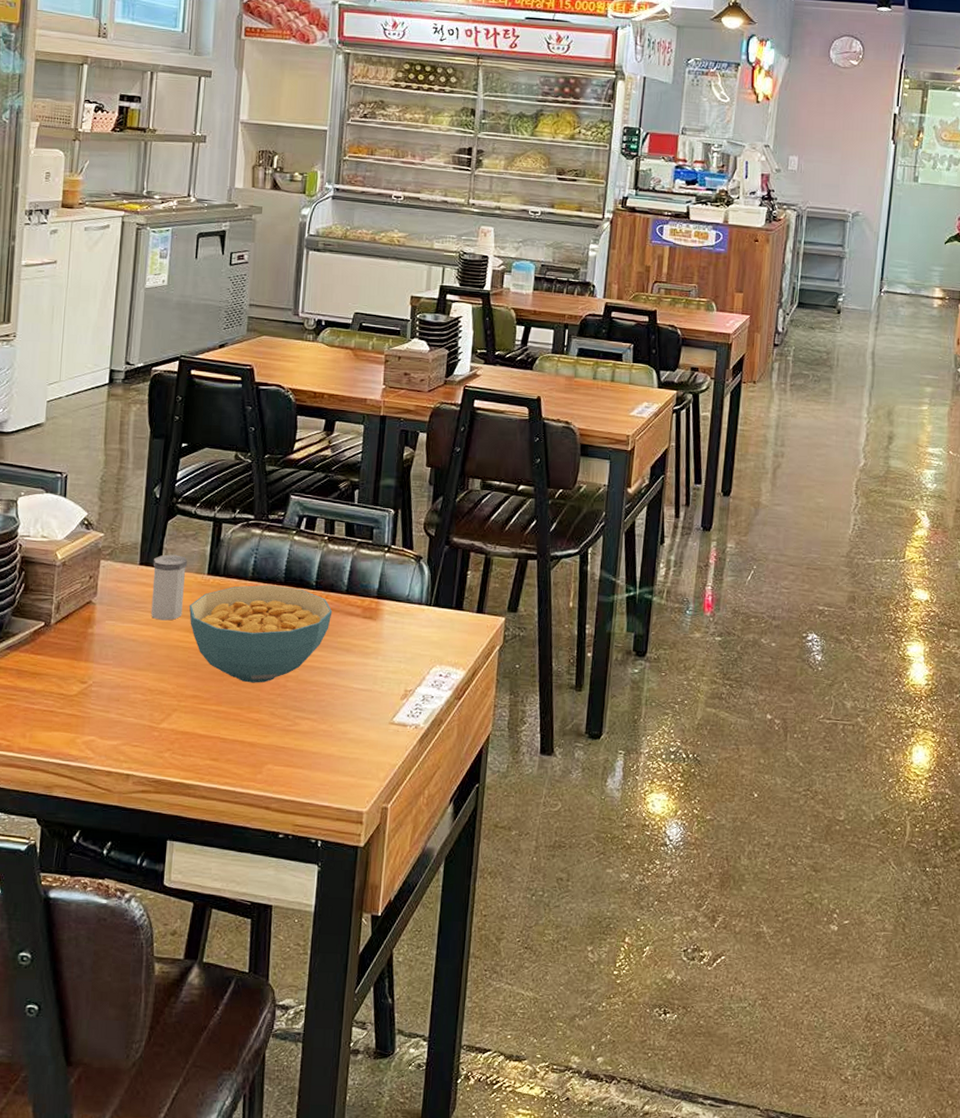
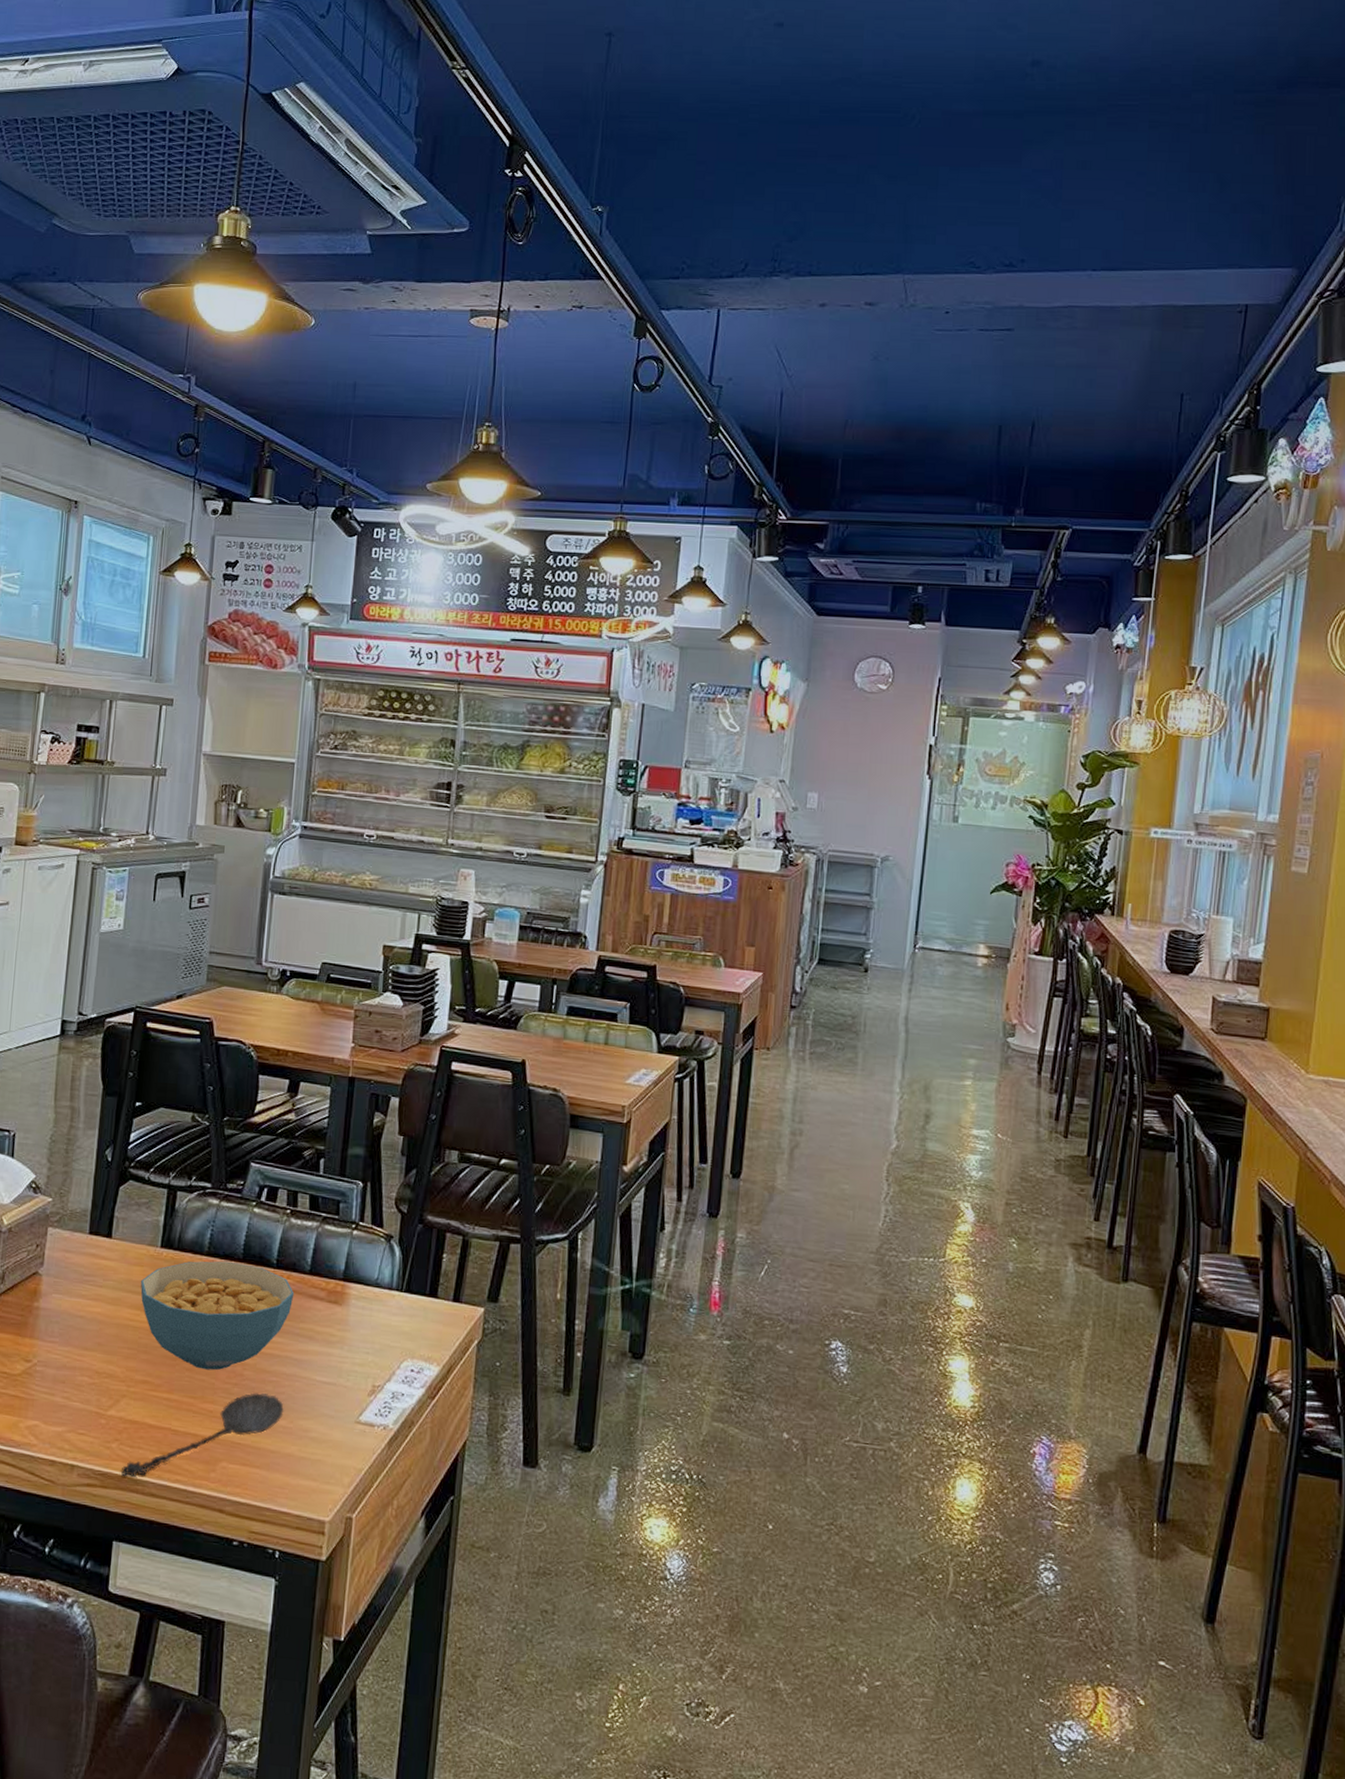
salt shaker: present [151,554,188,621] -> none [100,1223,140,1297]
spoon: none [174,701,325,783] -> present [121,1393,285,1477]

